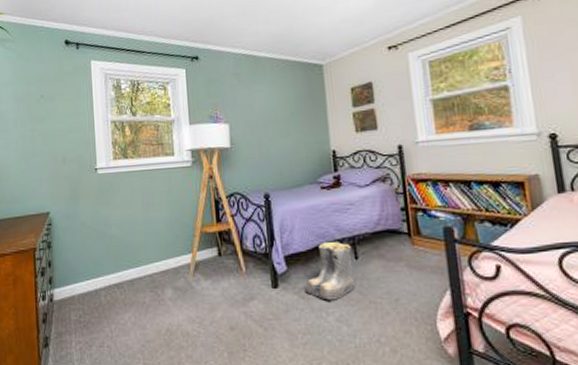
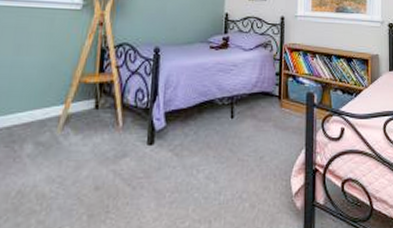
boots: present [304,242,355,300] -> none [180,101,229,158]

